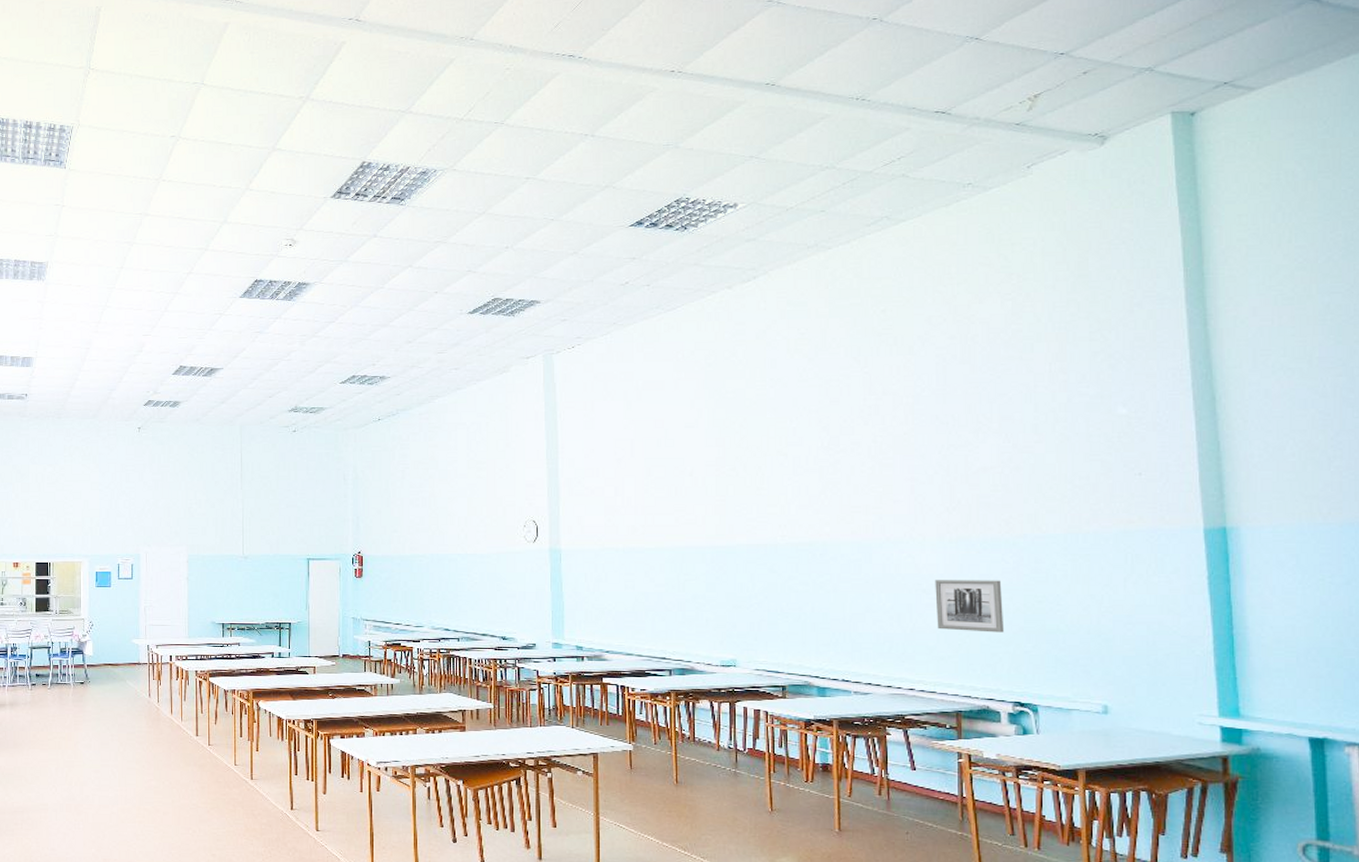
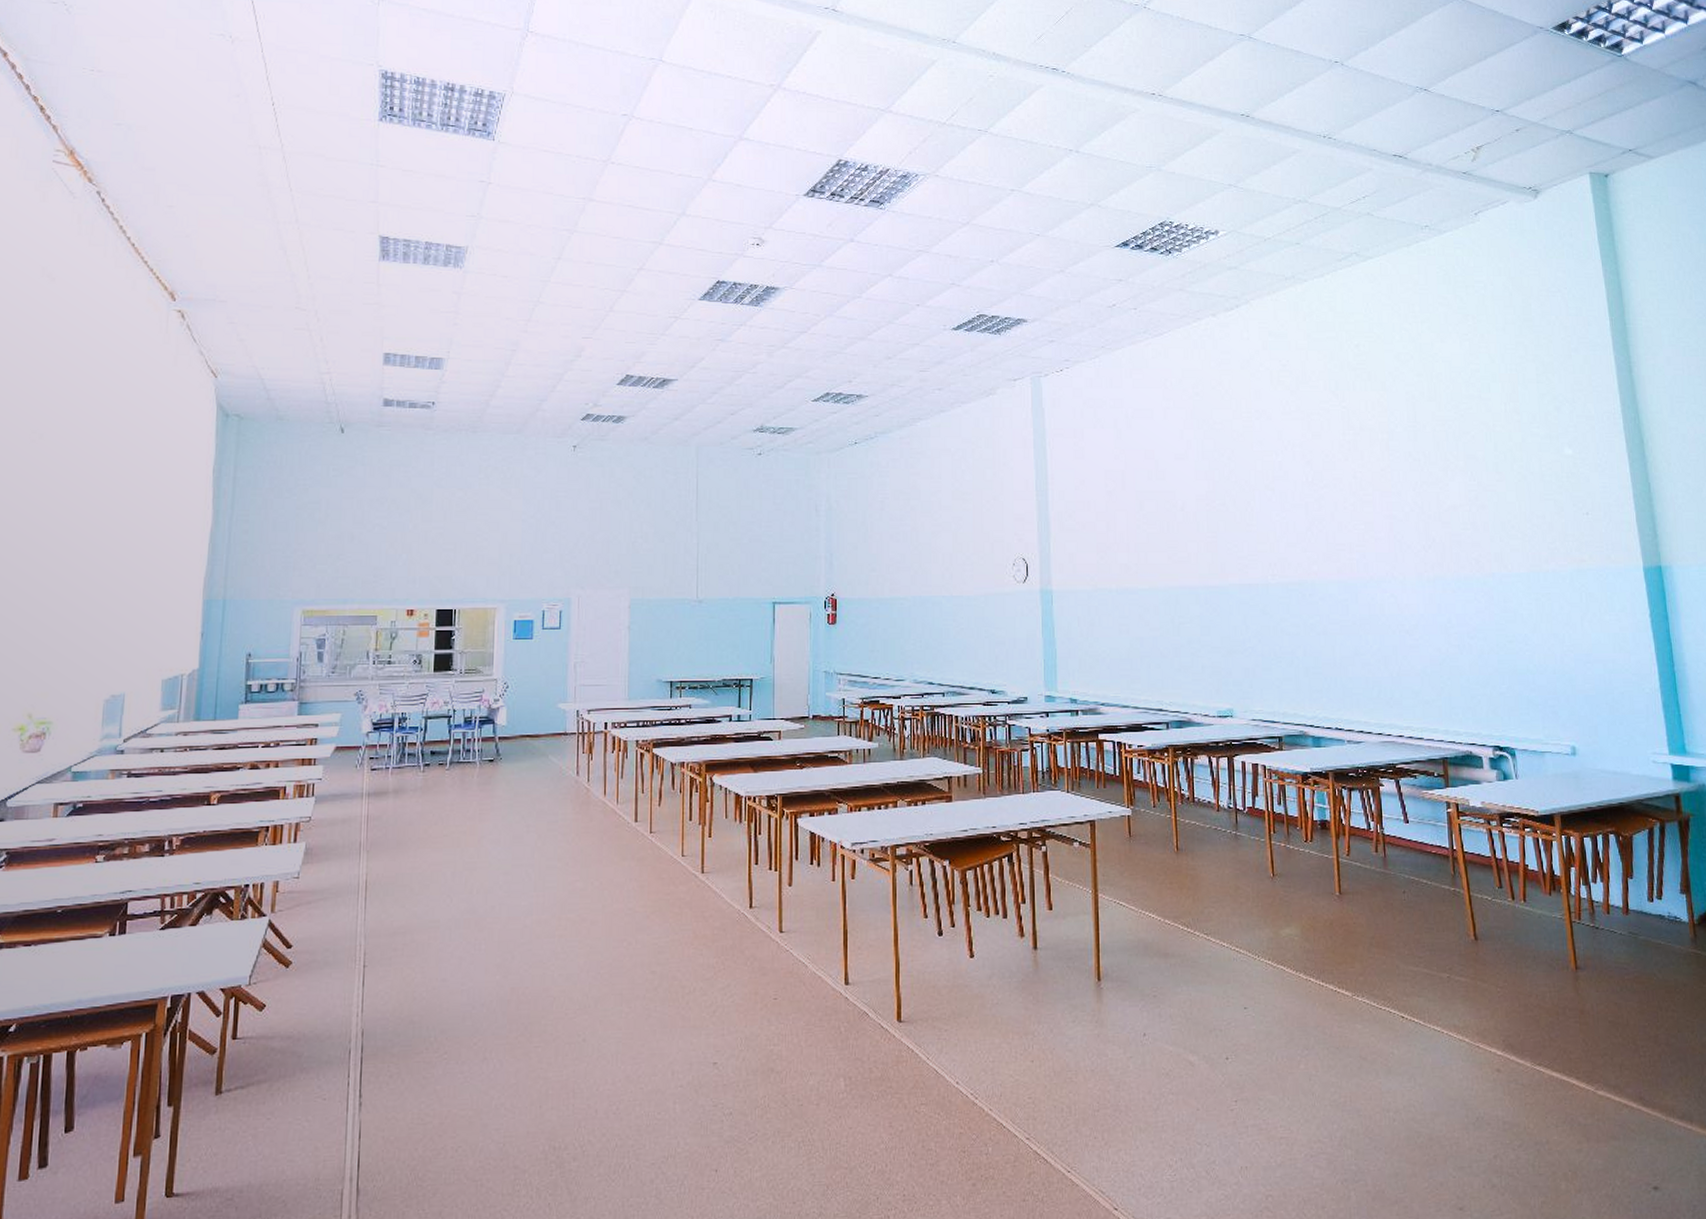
wall art: present [935,580,1005,633] -> none [1416,620,1481,674]

